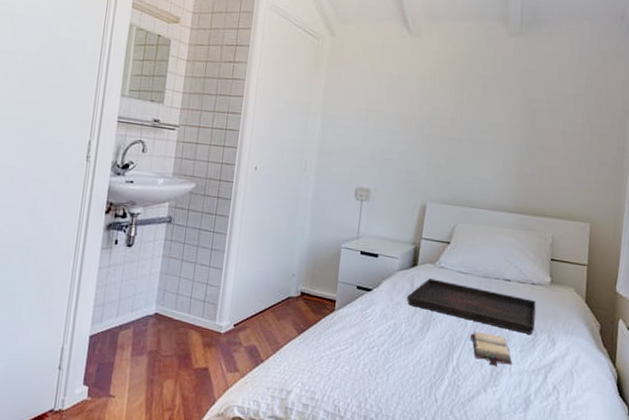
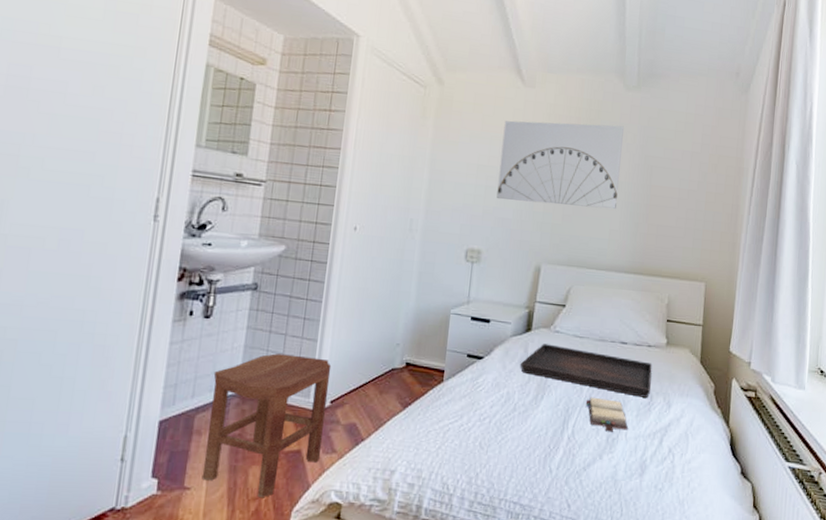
stool: none [124,280,235,409] -> present [202,353,332,498]
wall art: none [384,67,507,151] -> present [496,120,624,210]

